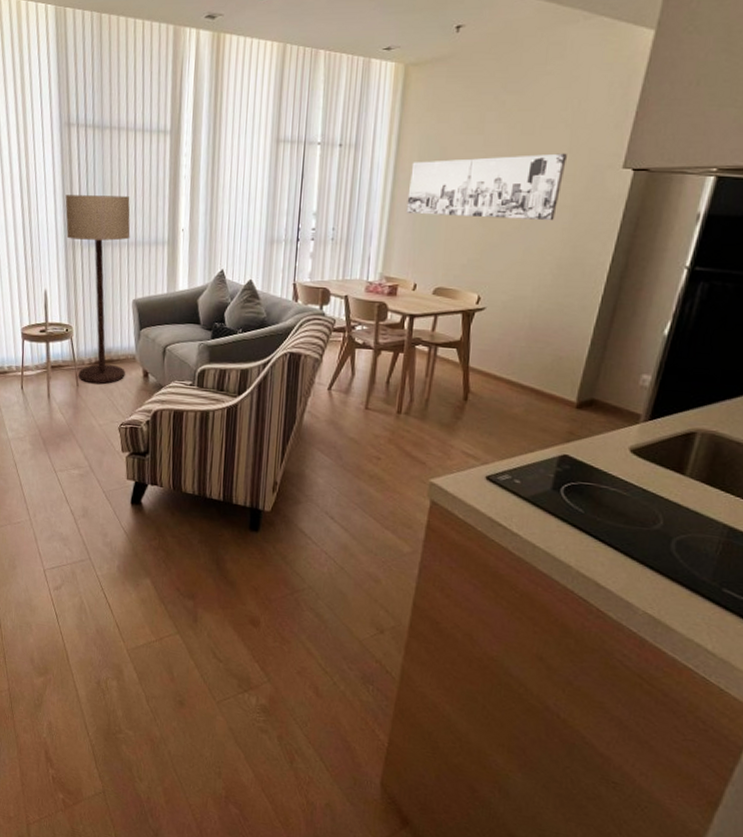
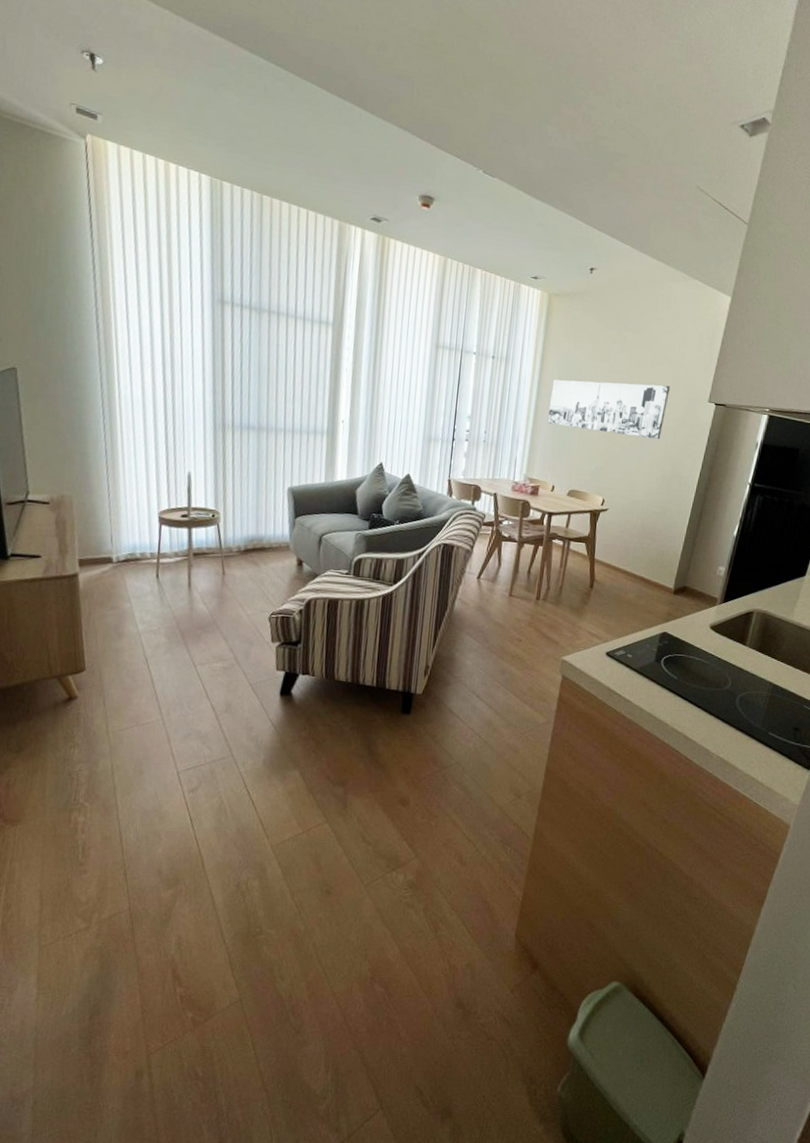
floor lamp: present [65,195,131,384] -> none [215,374,288,573]

